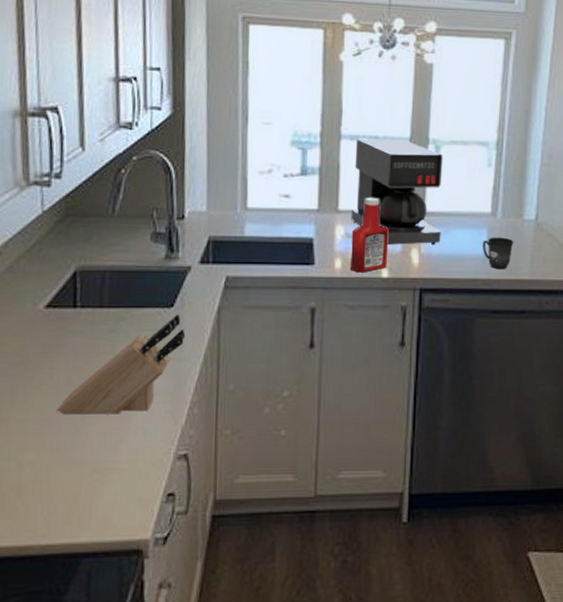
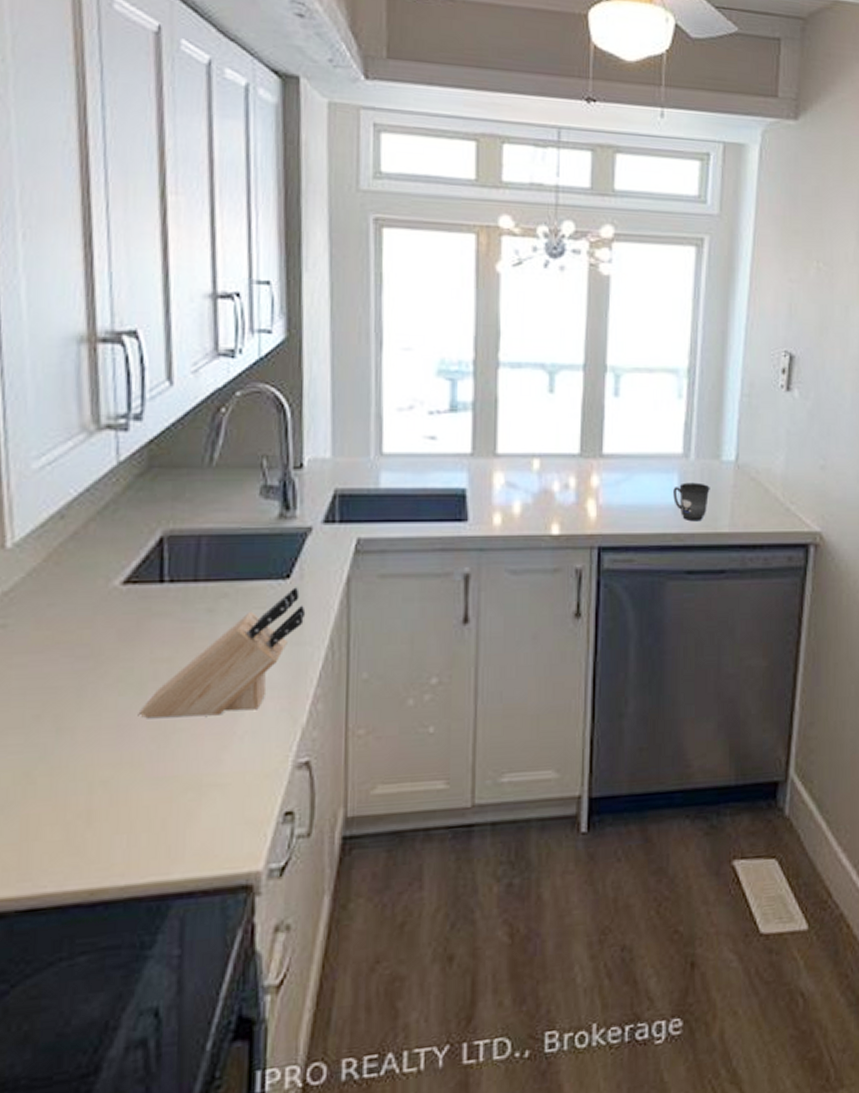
coffee maker: present [351,138,443,245] -> none [512,366,624,494]
ketchup bottle: present [351,197,389,273] -> none [513,437,559,530]

